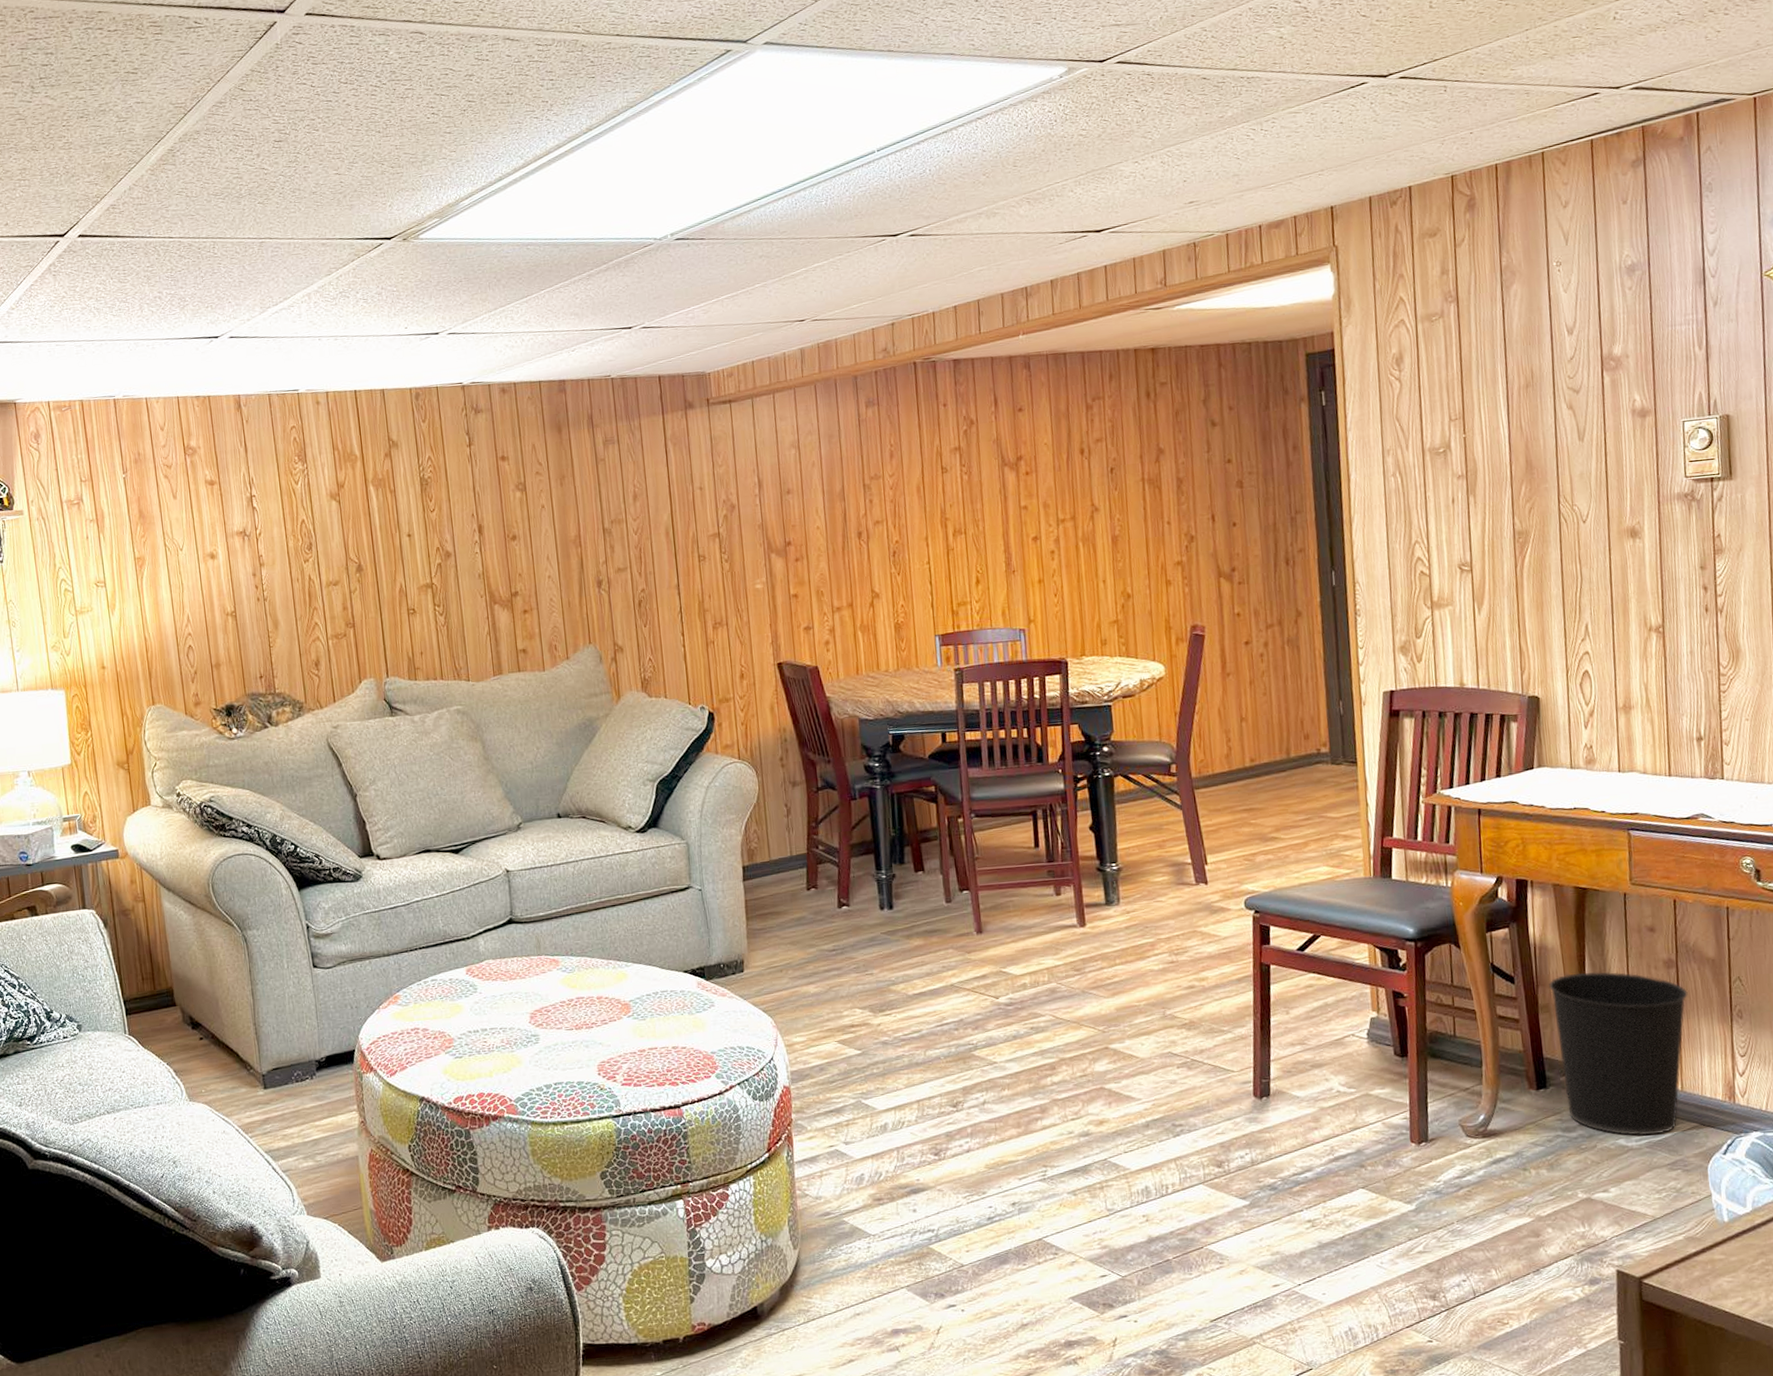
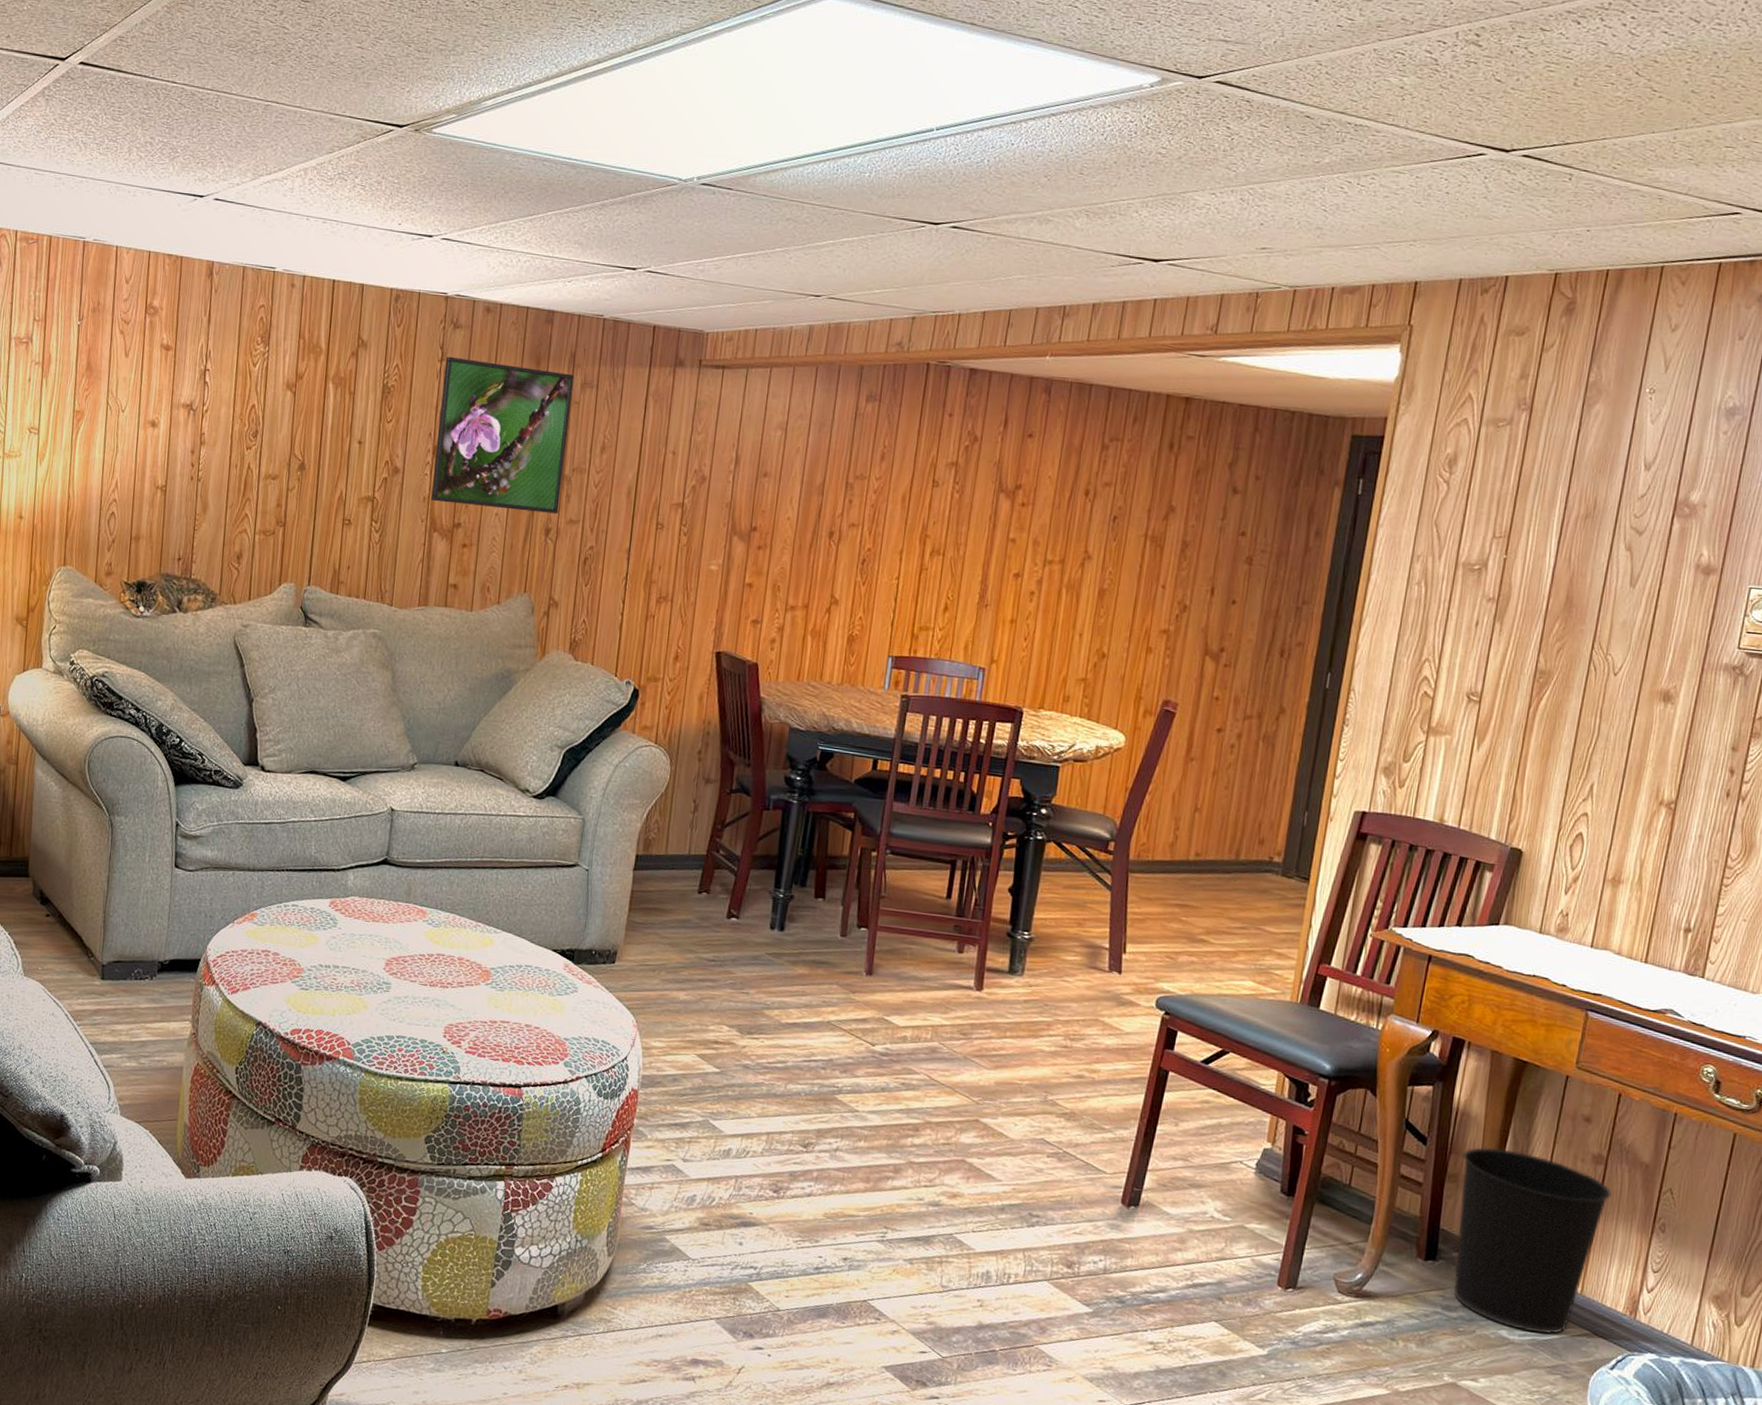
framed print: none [473,434,606,577] -> present [431,356,575,514]

